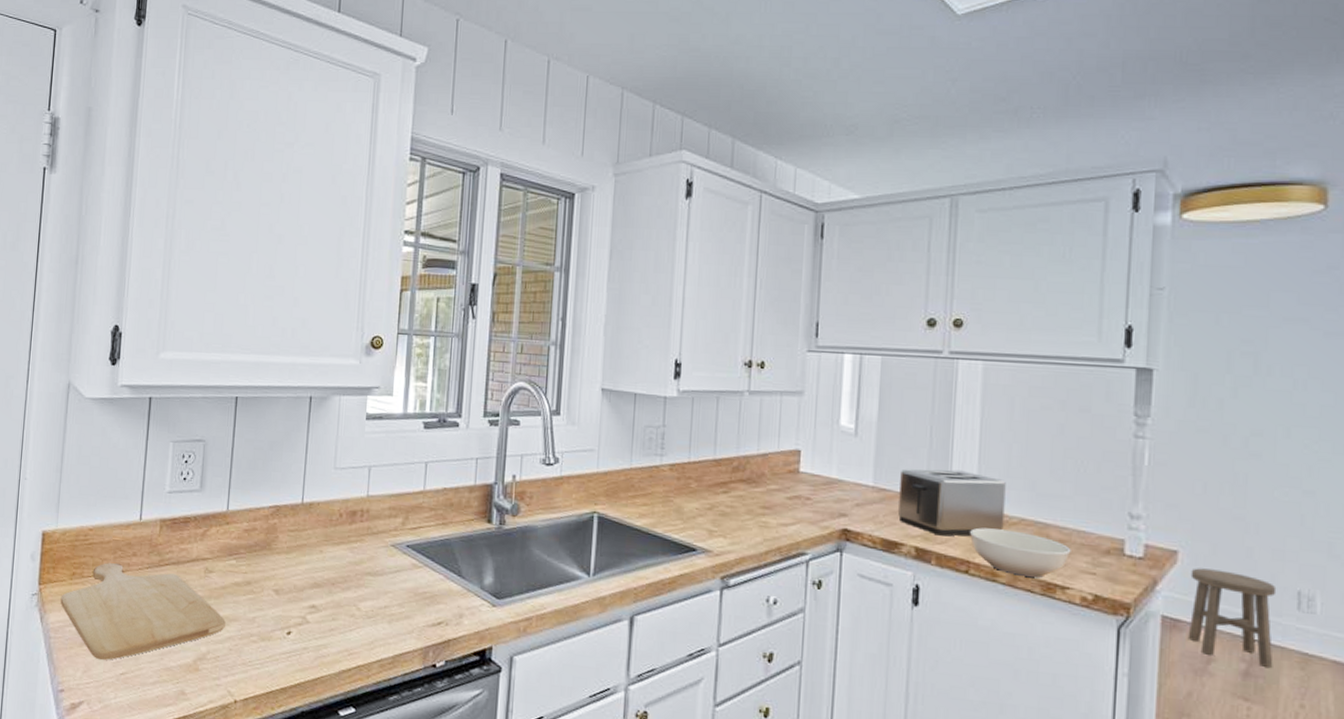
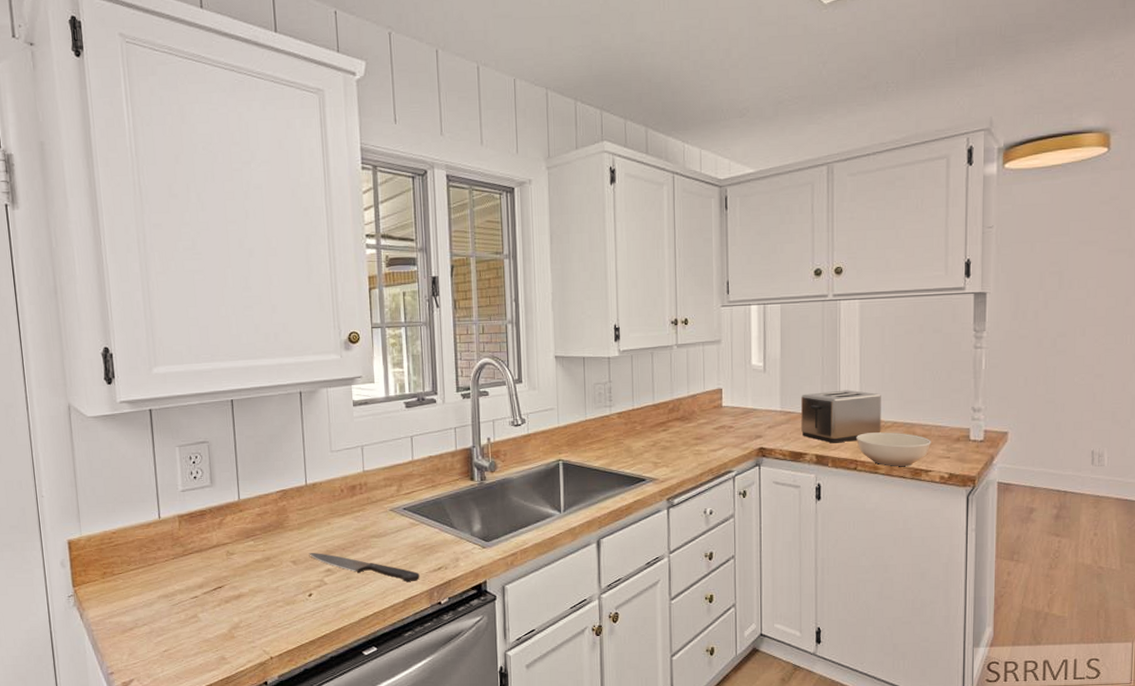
chopping board: present [60,563,226,661] -> none [96,559,253,643]
kitchen knife: none [294,583,415,635] -> present [309,553,420,582]
stool: present [1187,568,1277,668] -> none [1016,442,1077,510]

